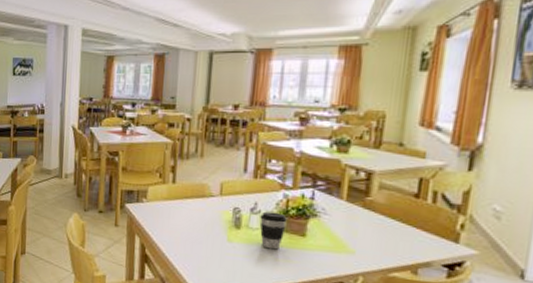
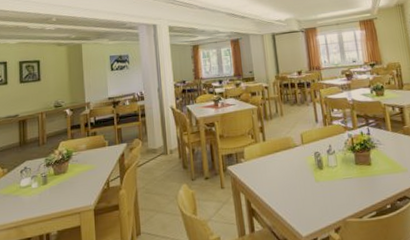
coffee cup: present [259,211,287,250] -> none [335,150,356,181]

